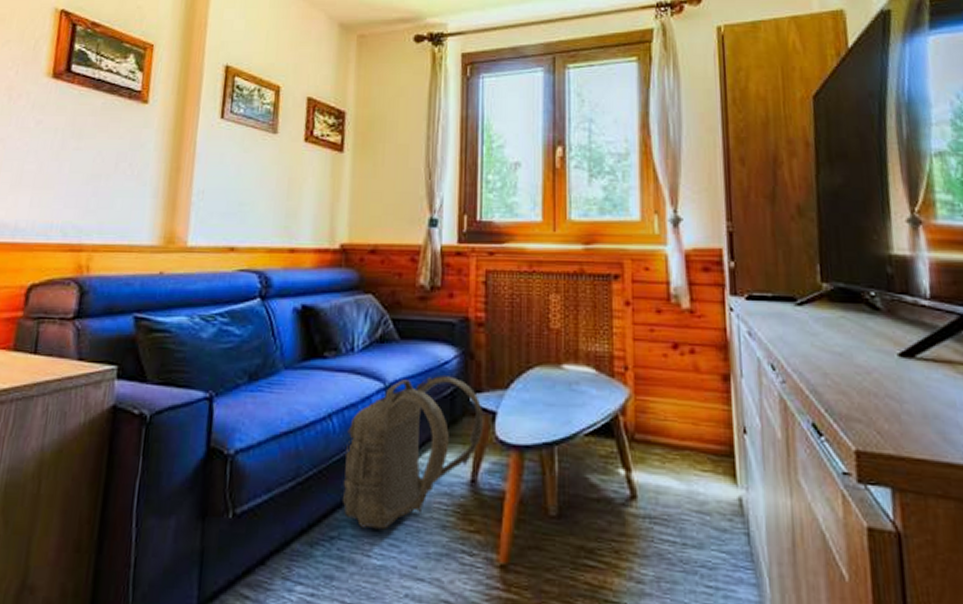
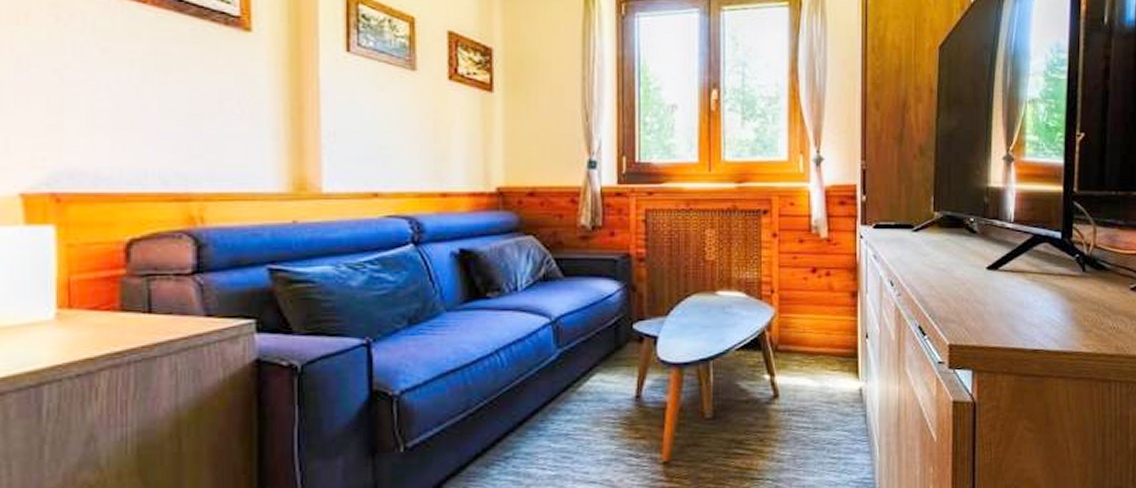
backpack: present [342,376,484,530] -> none [514,308,647,447]

